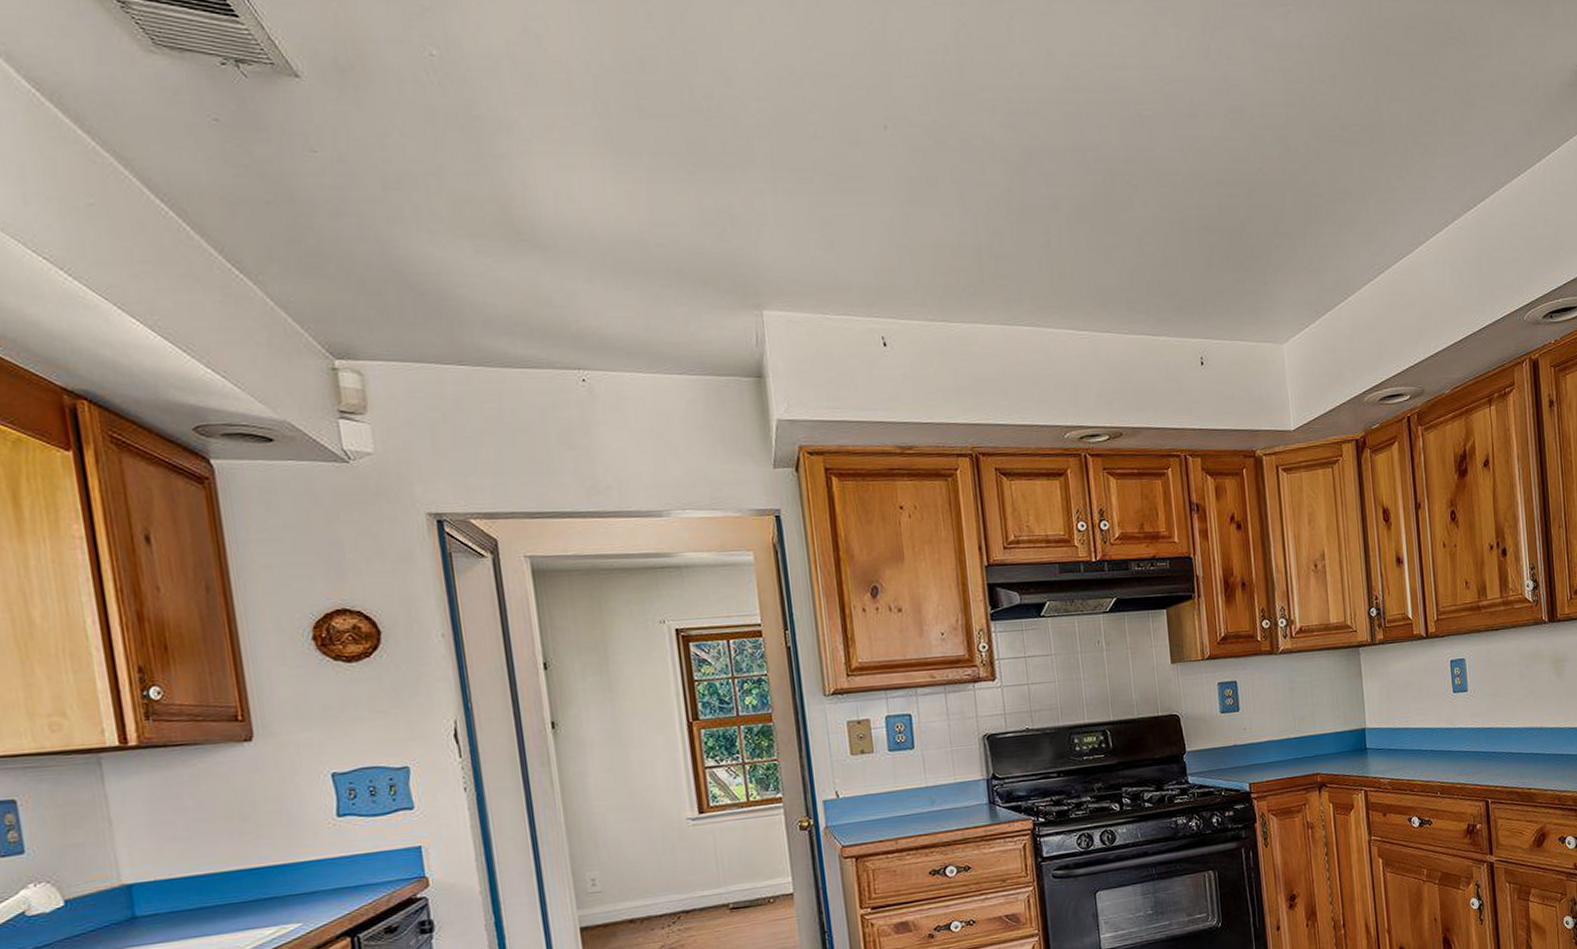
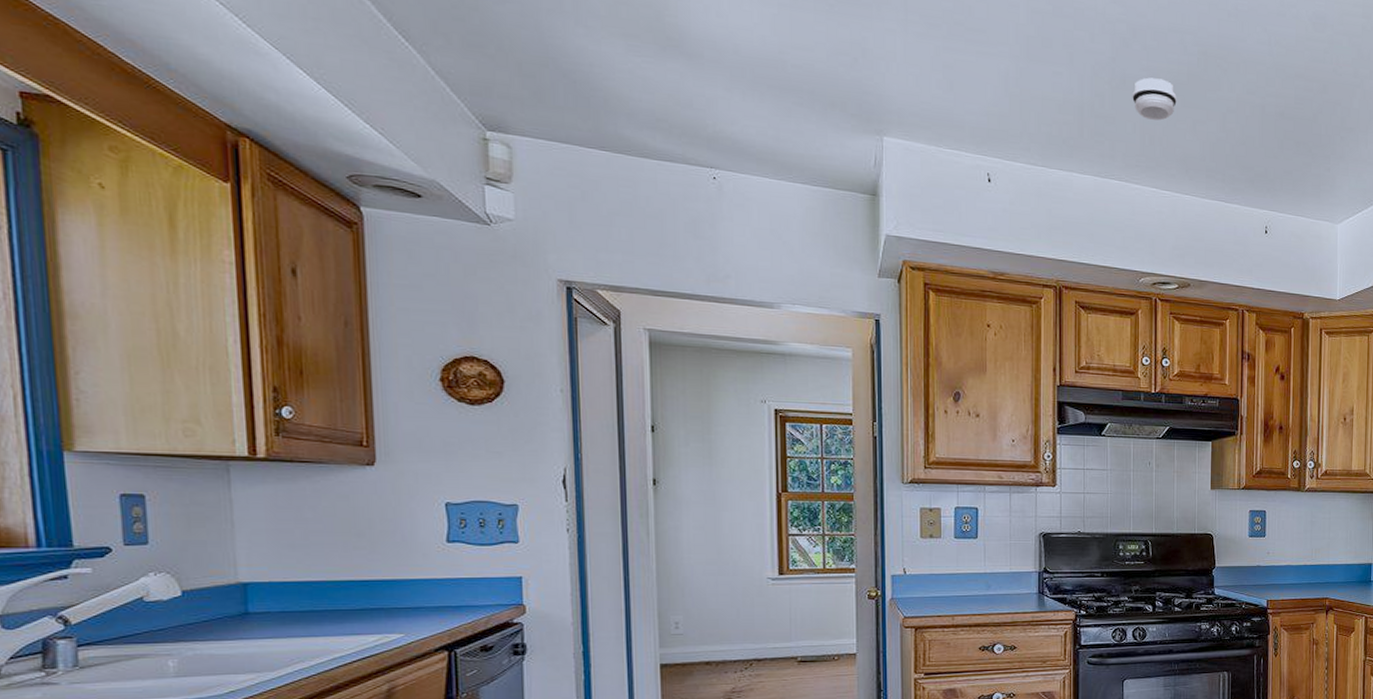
smoke detector: none [1033,206,1085,253] -> present [1132,77,1177,121]

